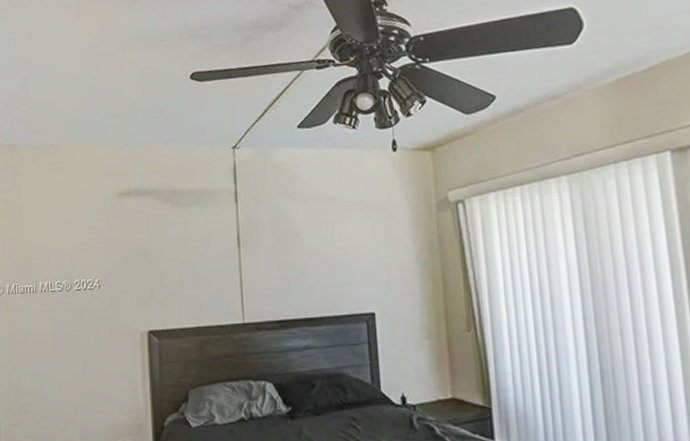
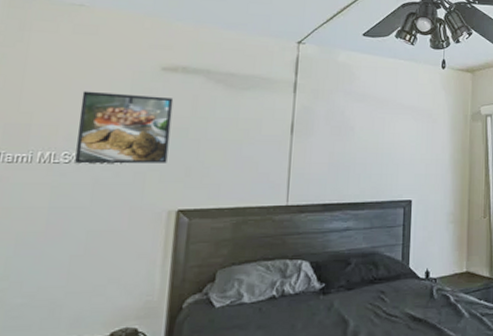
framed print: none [63,221,134,291] -> present [75,91,174,164]

